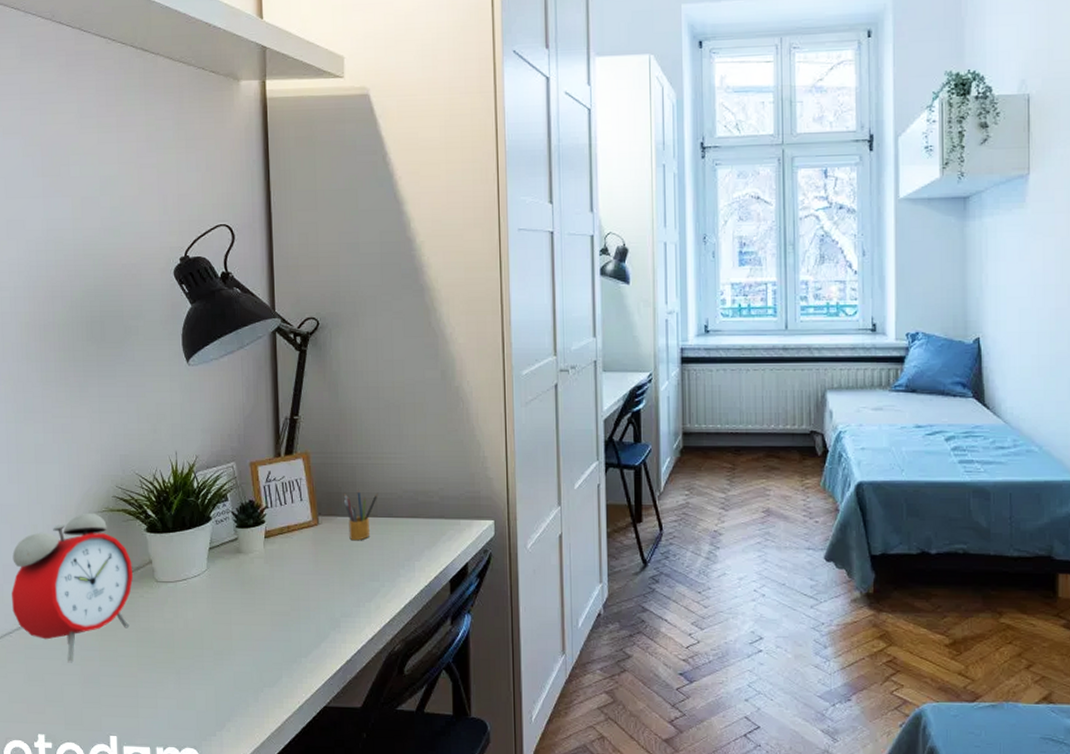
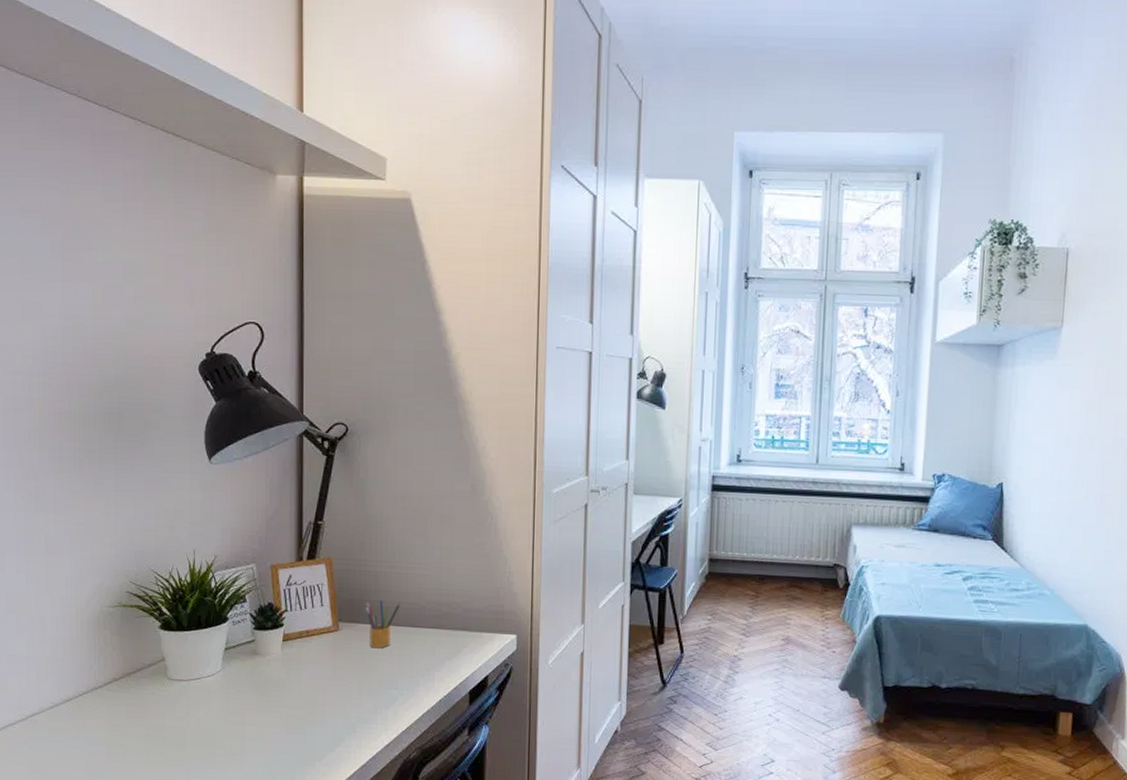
alarm clock: present [12,512,134,663] -> none [16,607,145,756]

